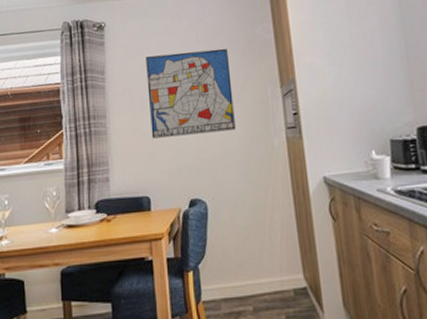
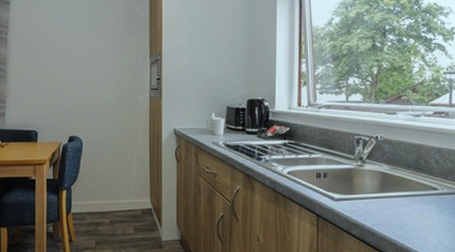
wall art: present [146,48,236,139] -> none [43,18,112,86]

